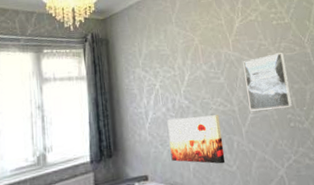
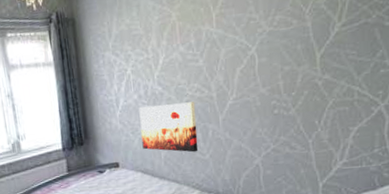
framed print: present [243,53,292,111] -> none [227,28,279,97]

